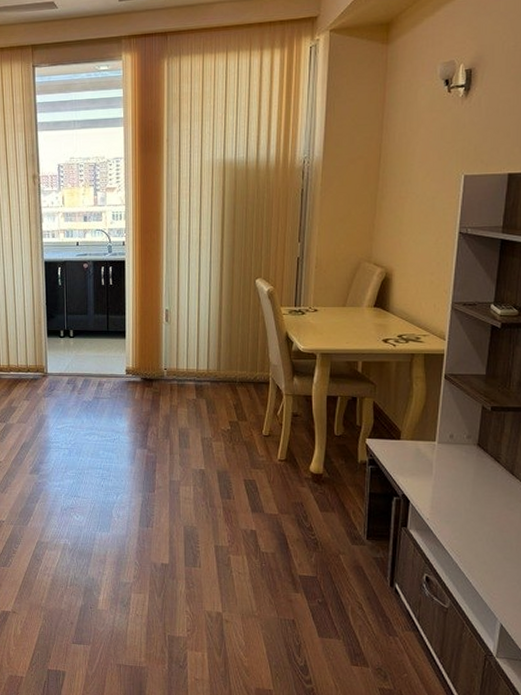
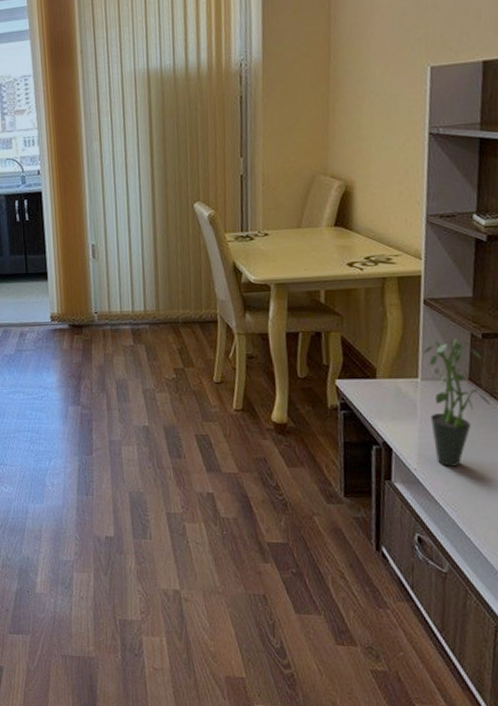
potted plant: none [441,408,495,519] -> present [423,337,491,467]

